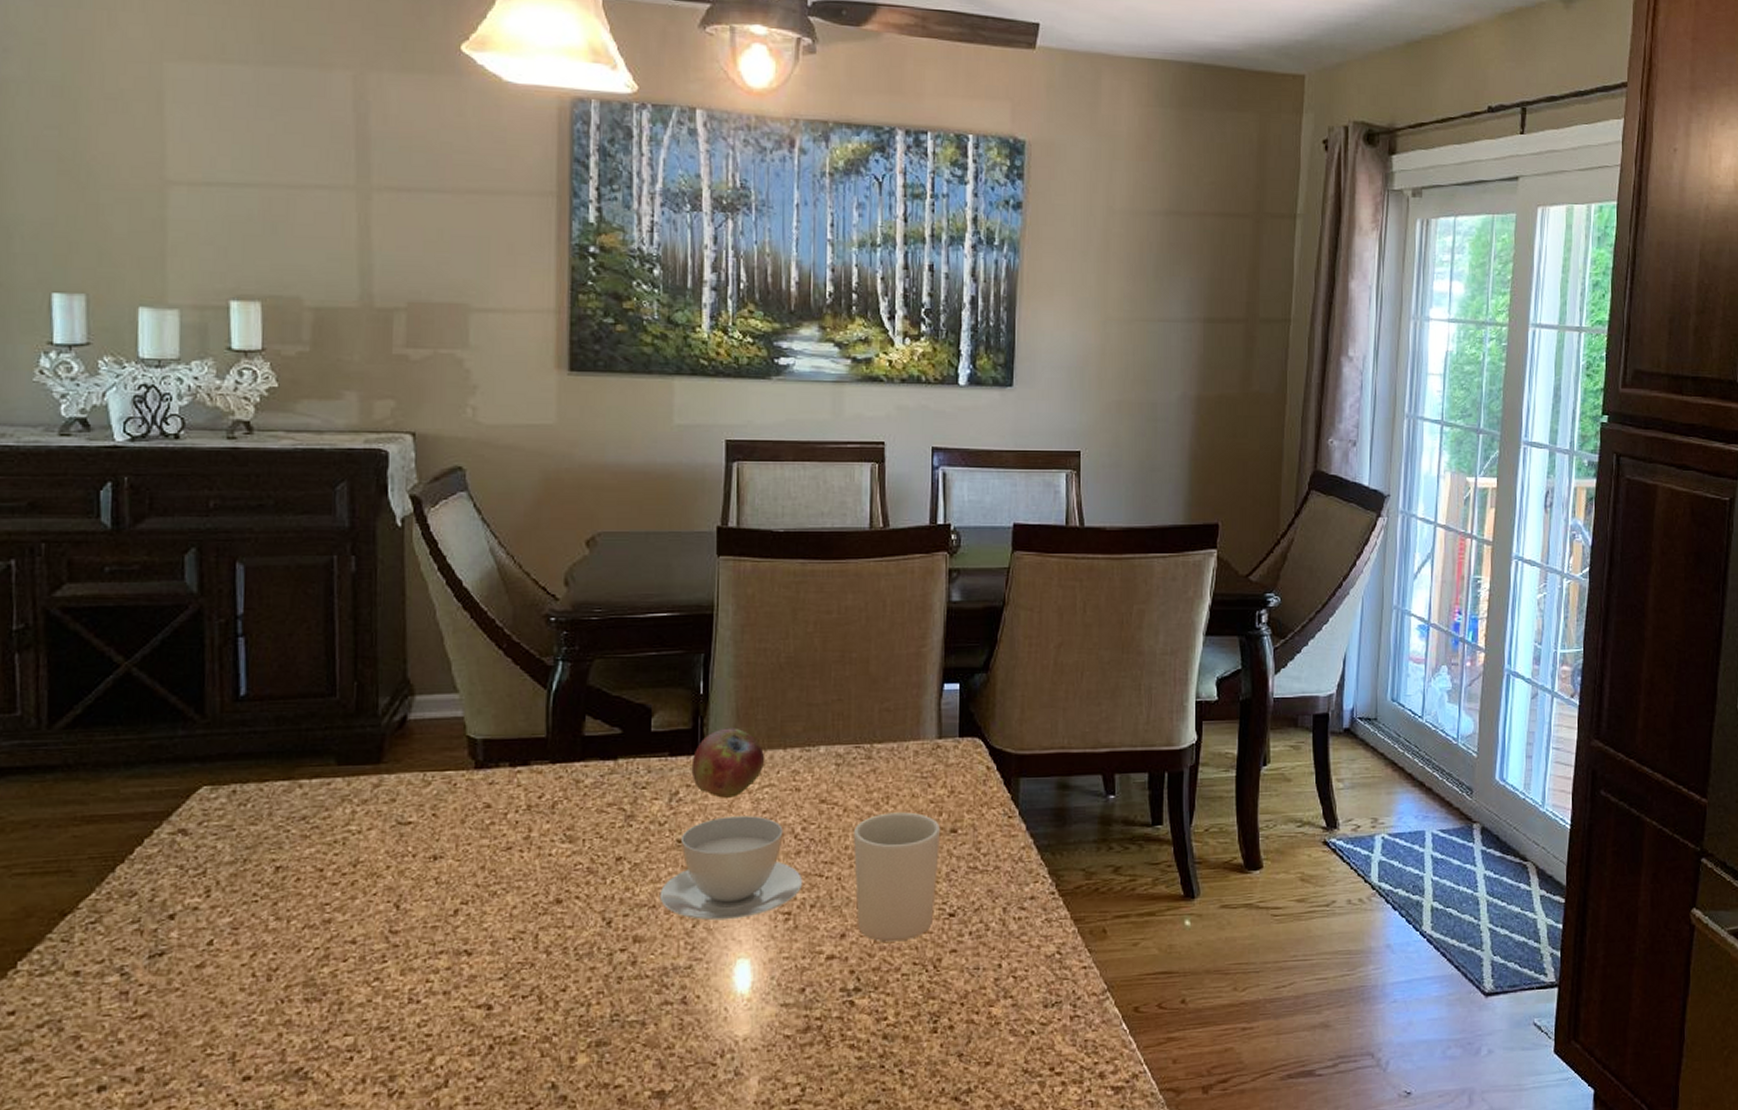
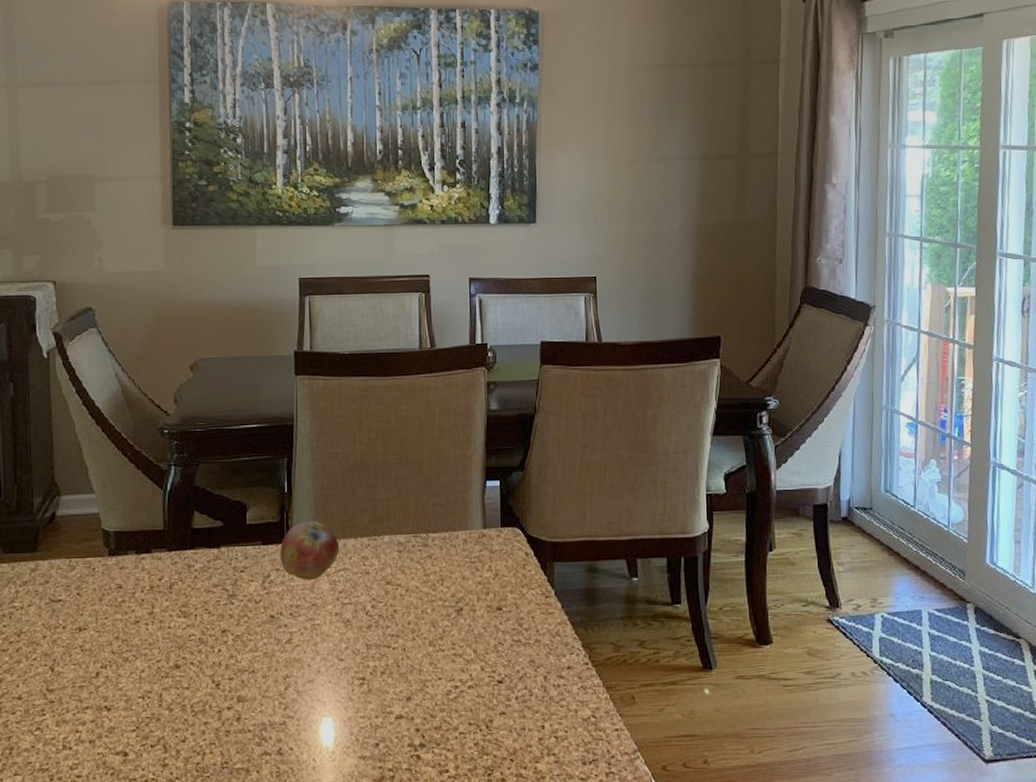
teacup: present [659,816,803,921] -> none [257,595,374,684]
mug: present [854,812,941,942] -> none [415,592,488,705]

